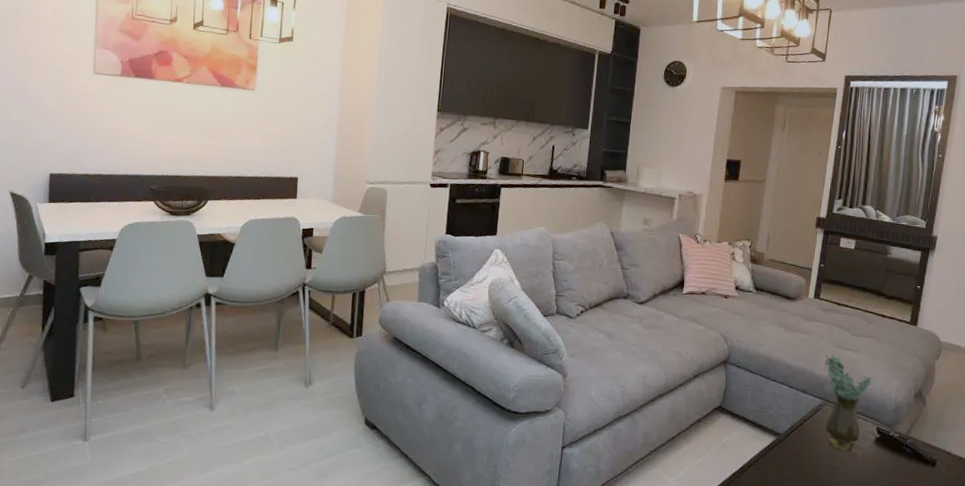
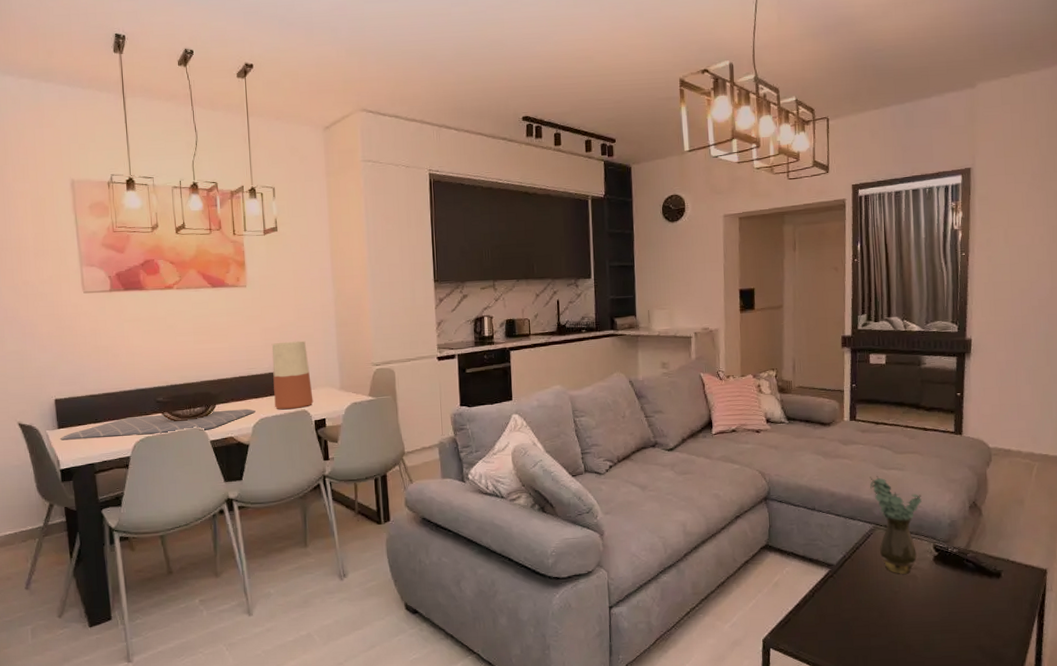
placemat: none [49,201,247,224] -> present [60,409,256,440]
vase: none [266,148,305,215] -> present [271,340,314,410]

